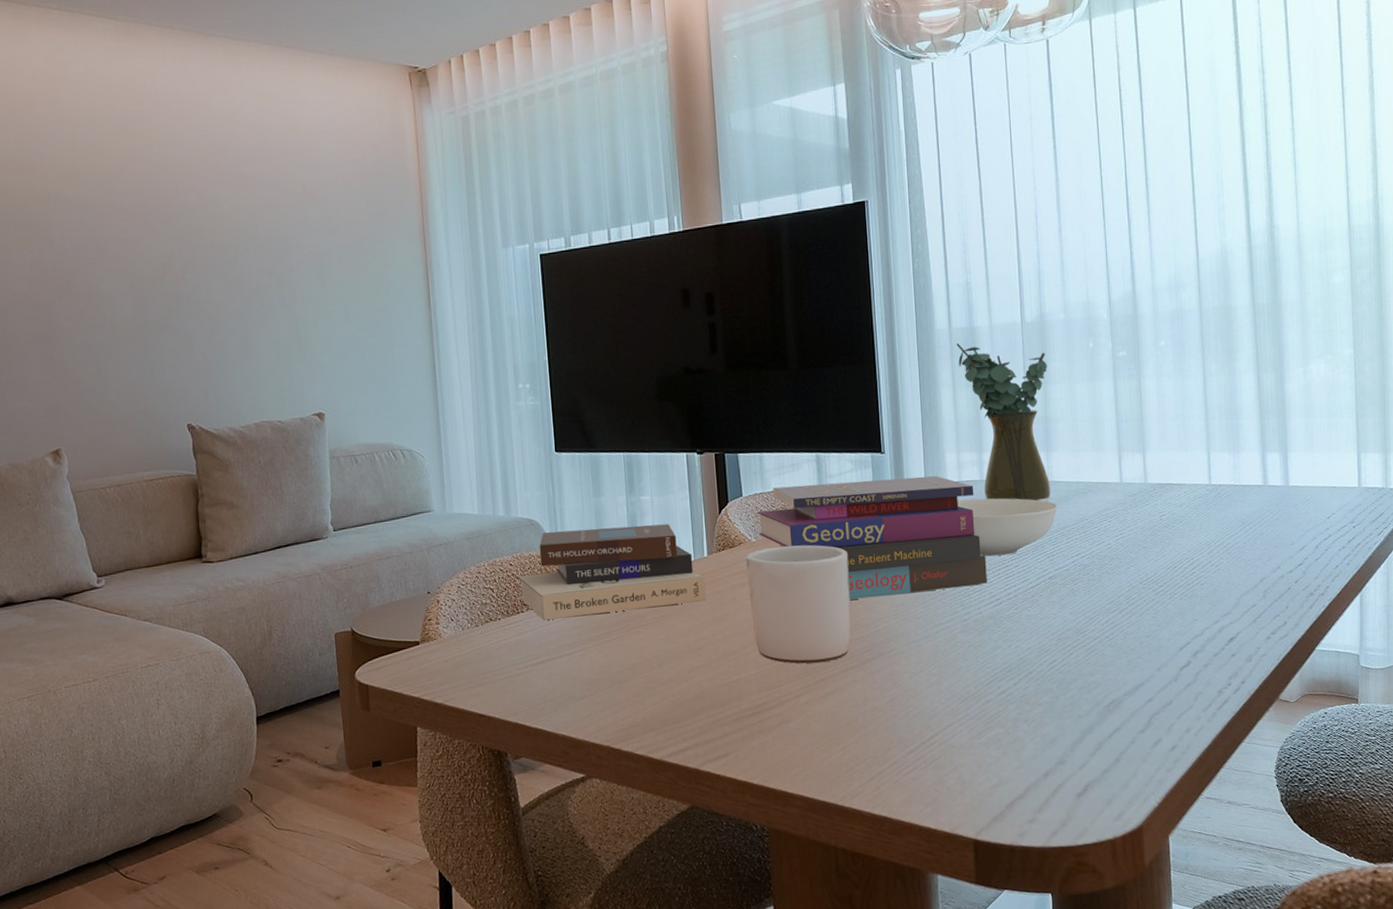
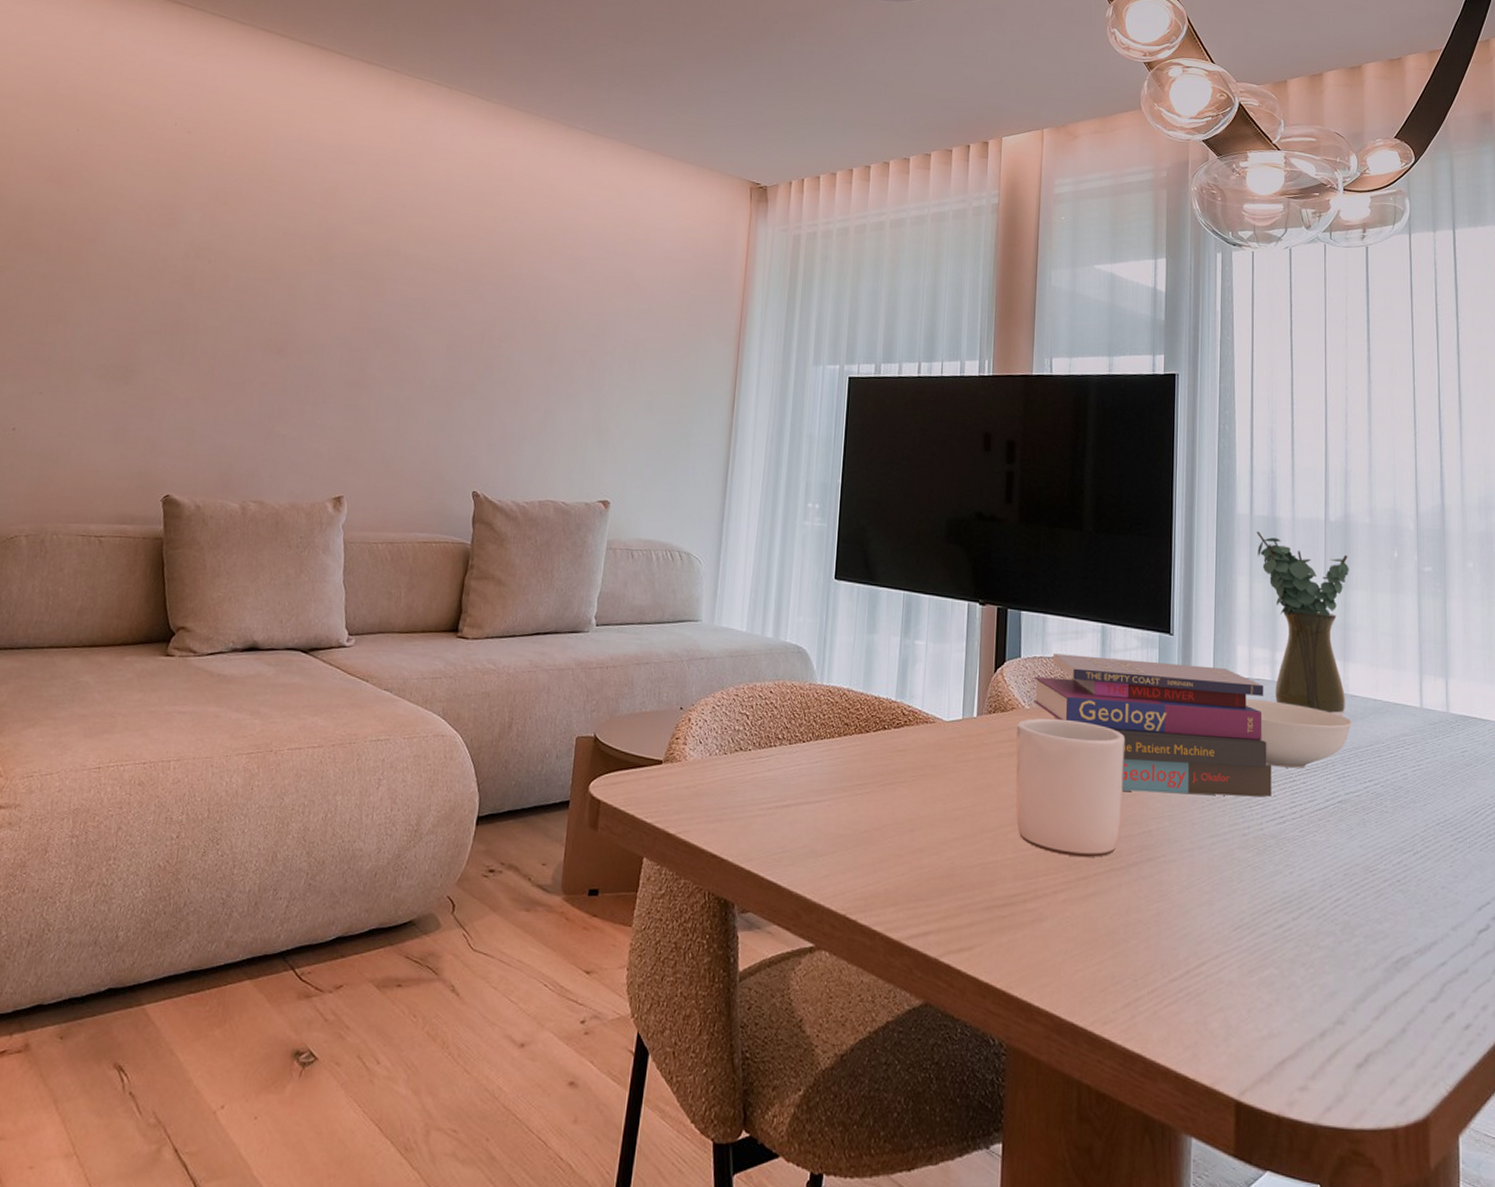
books: present [518,524,707,620] -> none [774,662,971,766]

